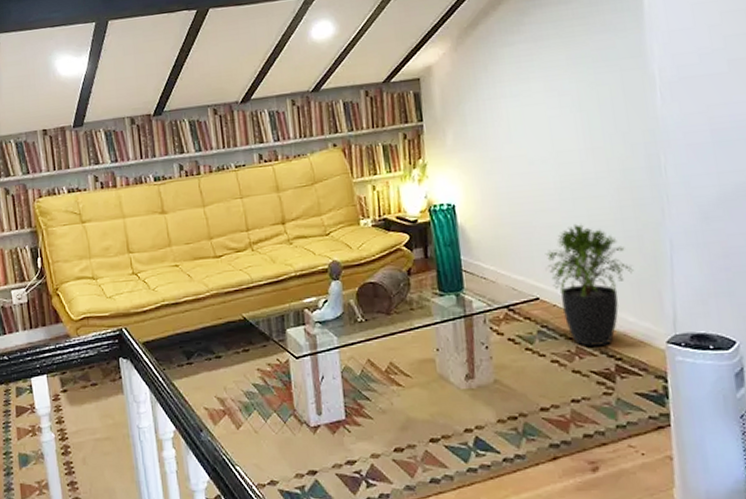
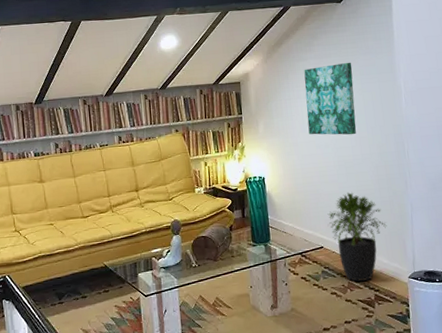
wall art: none [510,44,588,147] -> present [304,62,357,135]

